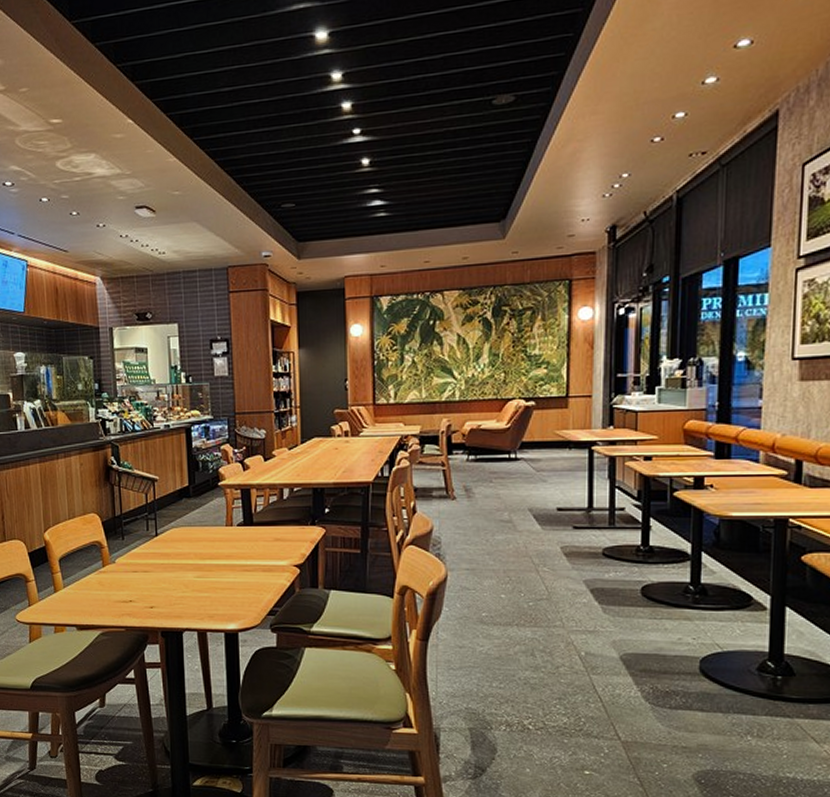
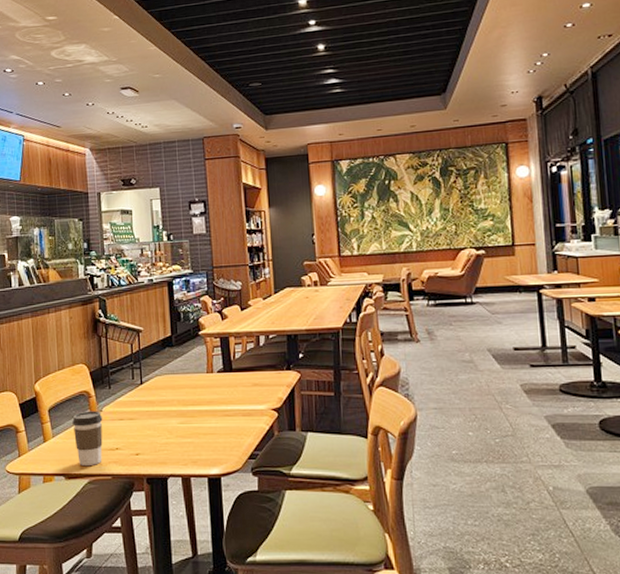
coffee cup: none [84,562,116,618] -> present [72,411,103,467]

